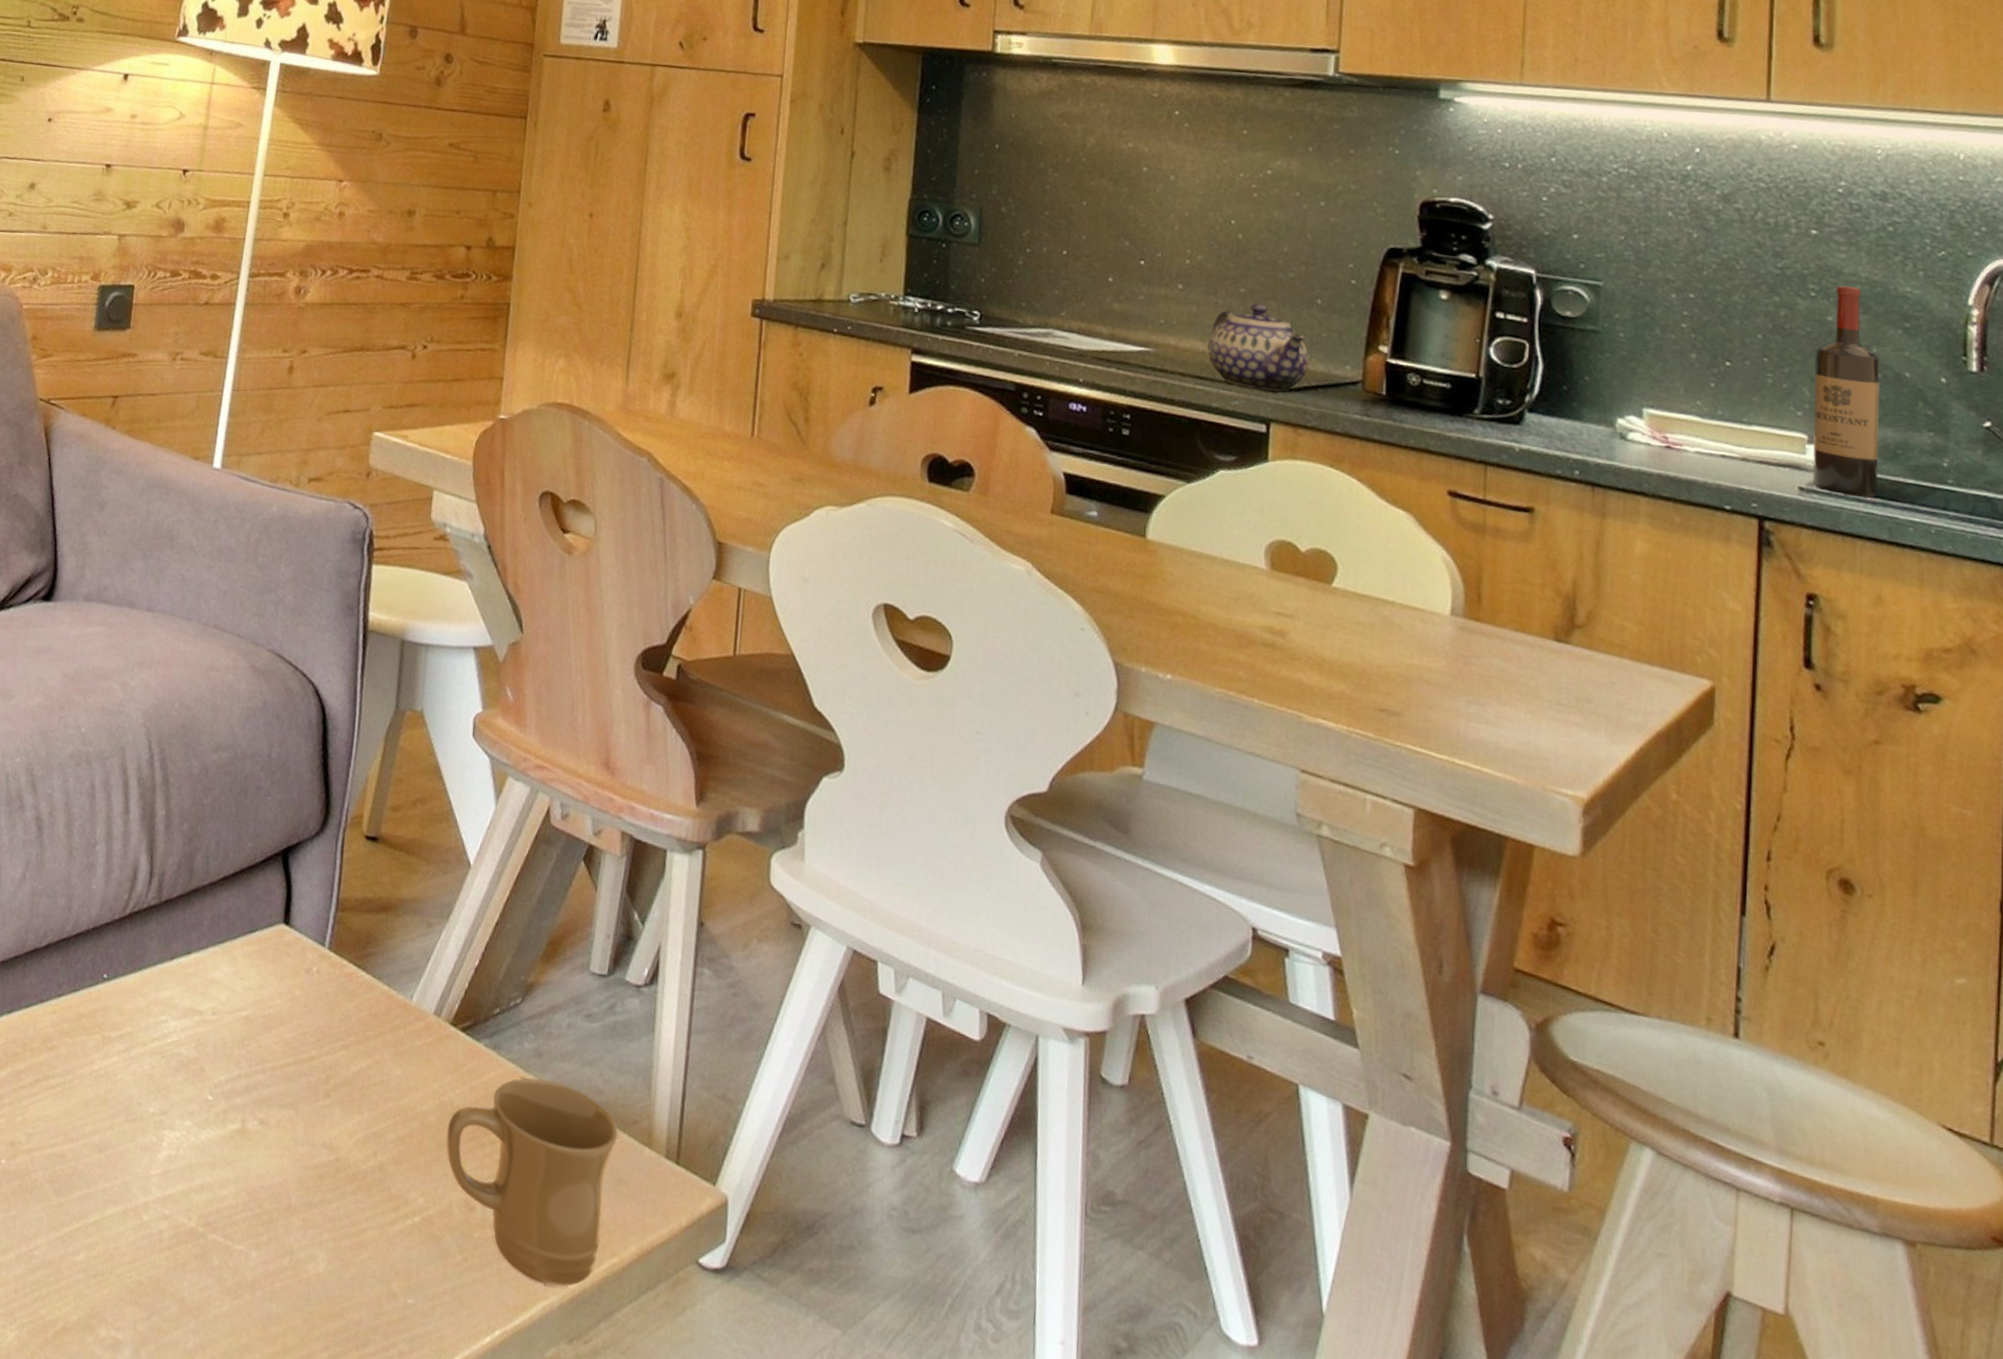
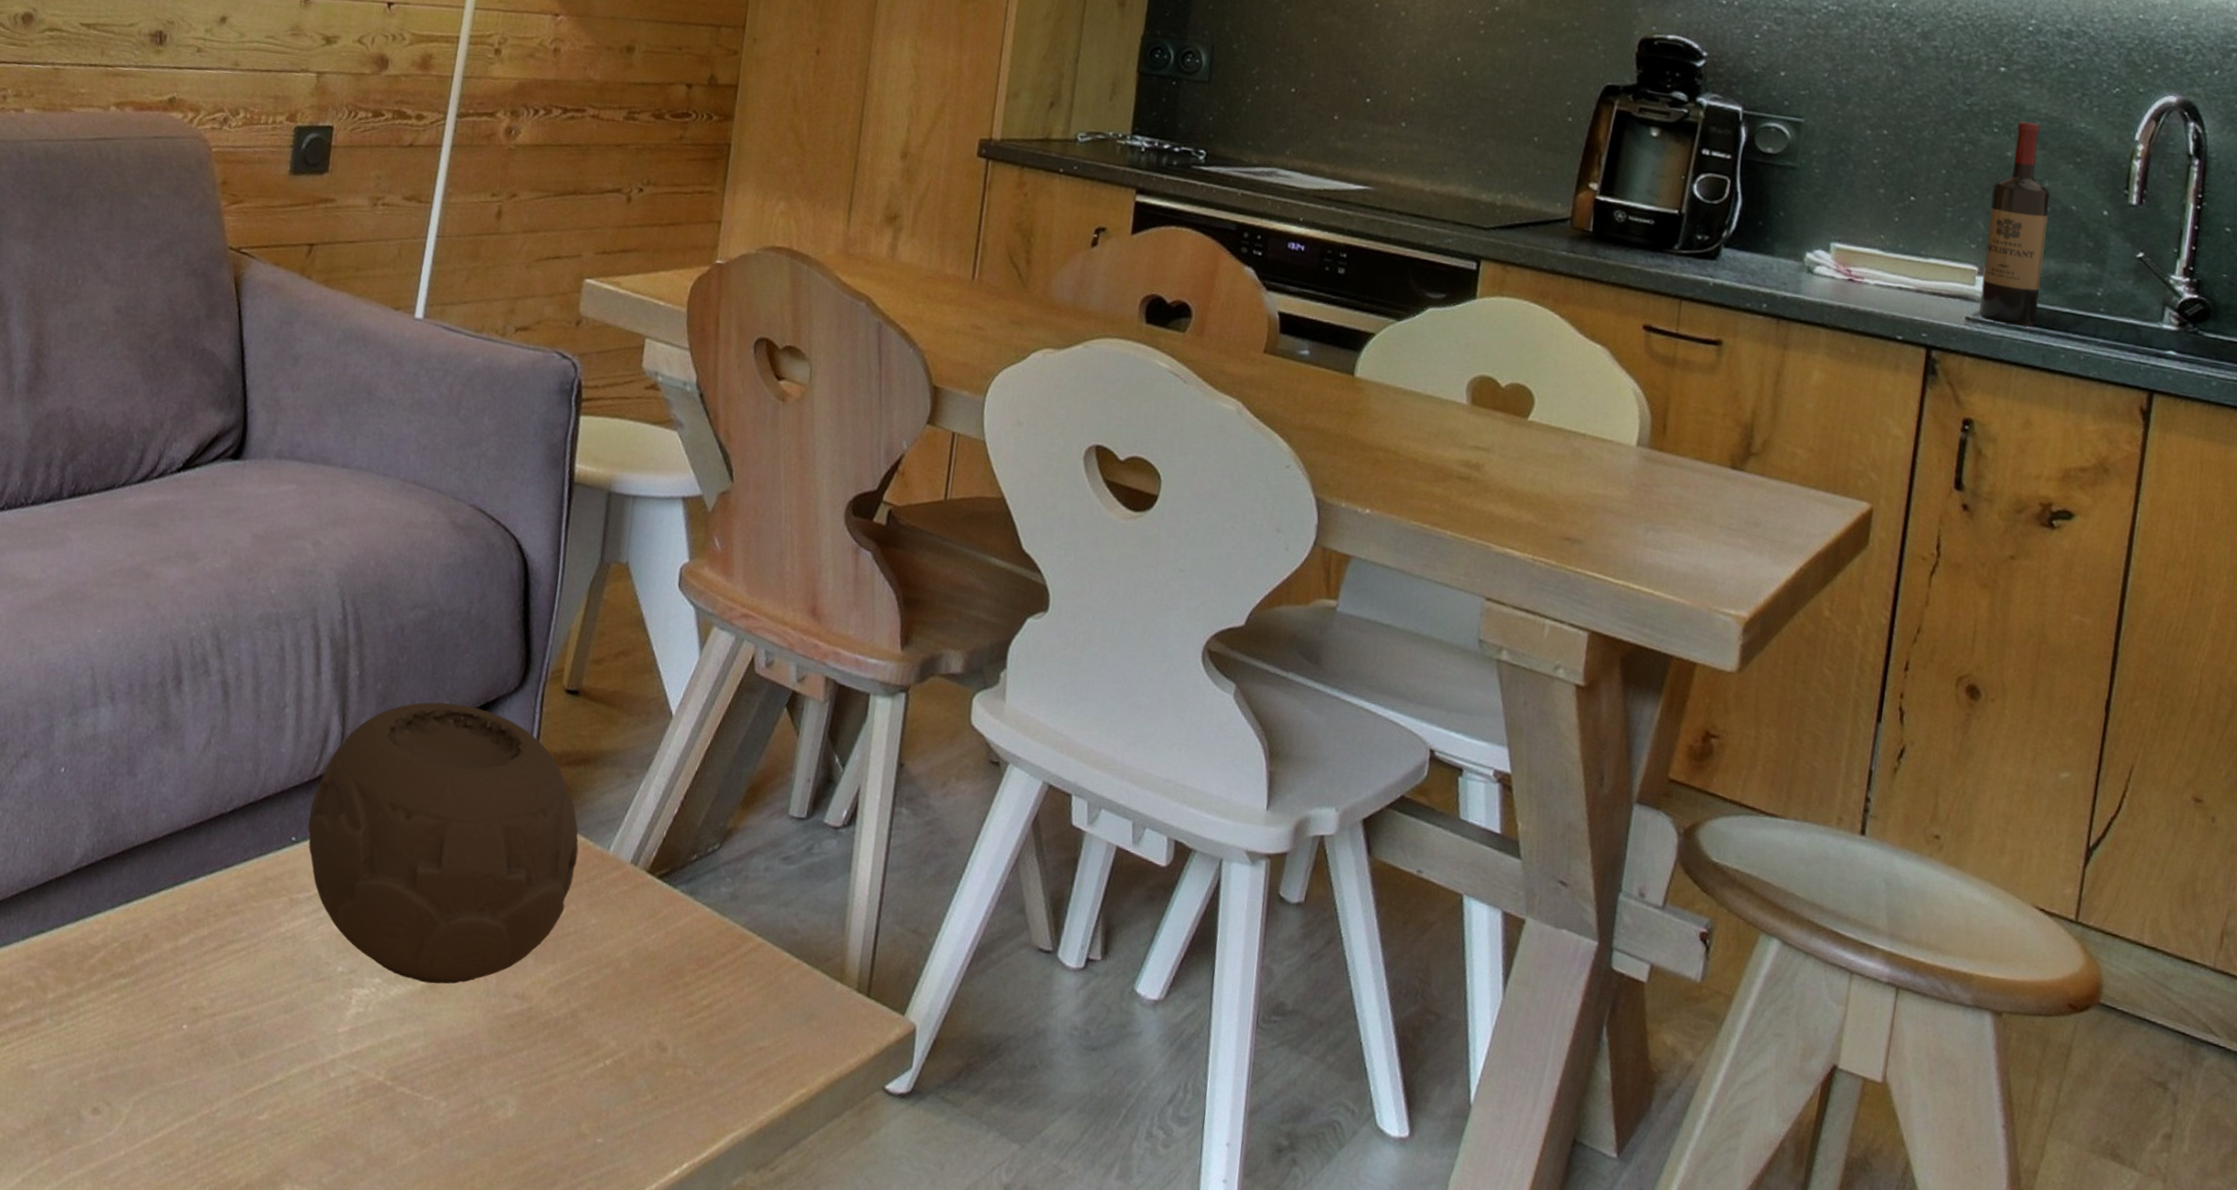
decorative bowl: none [119,844,382,1131] -> present [308,702,579,984]
mug: present [446,1077,619,1288] -> none [639,921,812,1120]
teapot: present [1207,303,1310,392] -> none [1425,141,1523,230]

